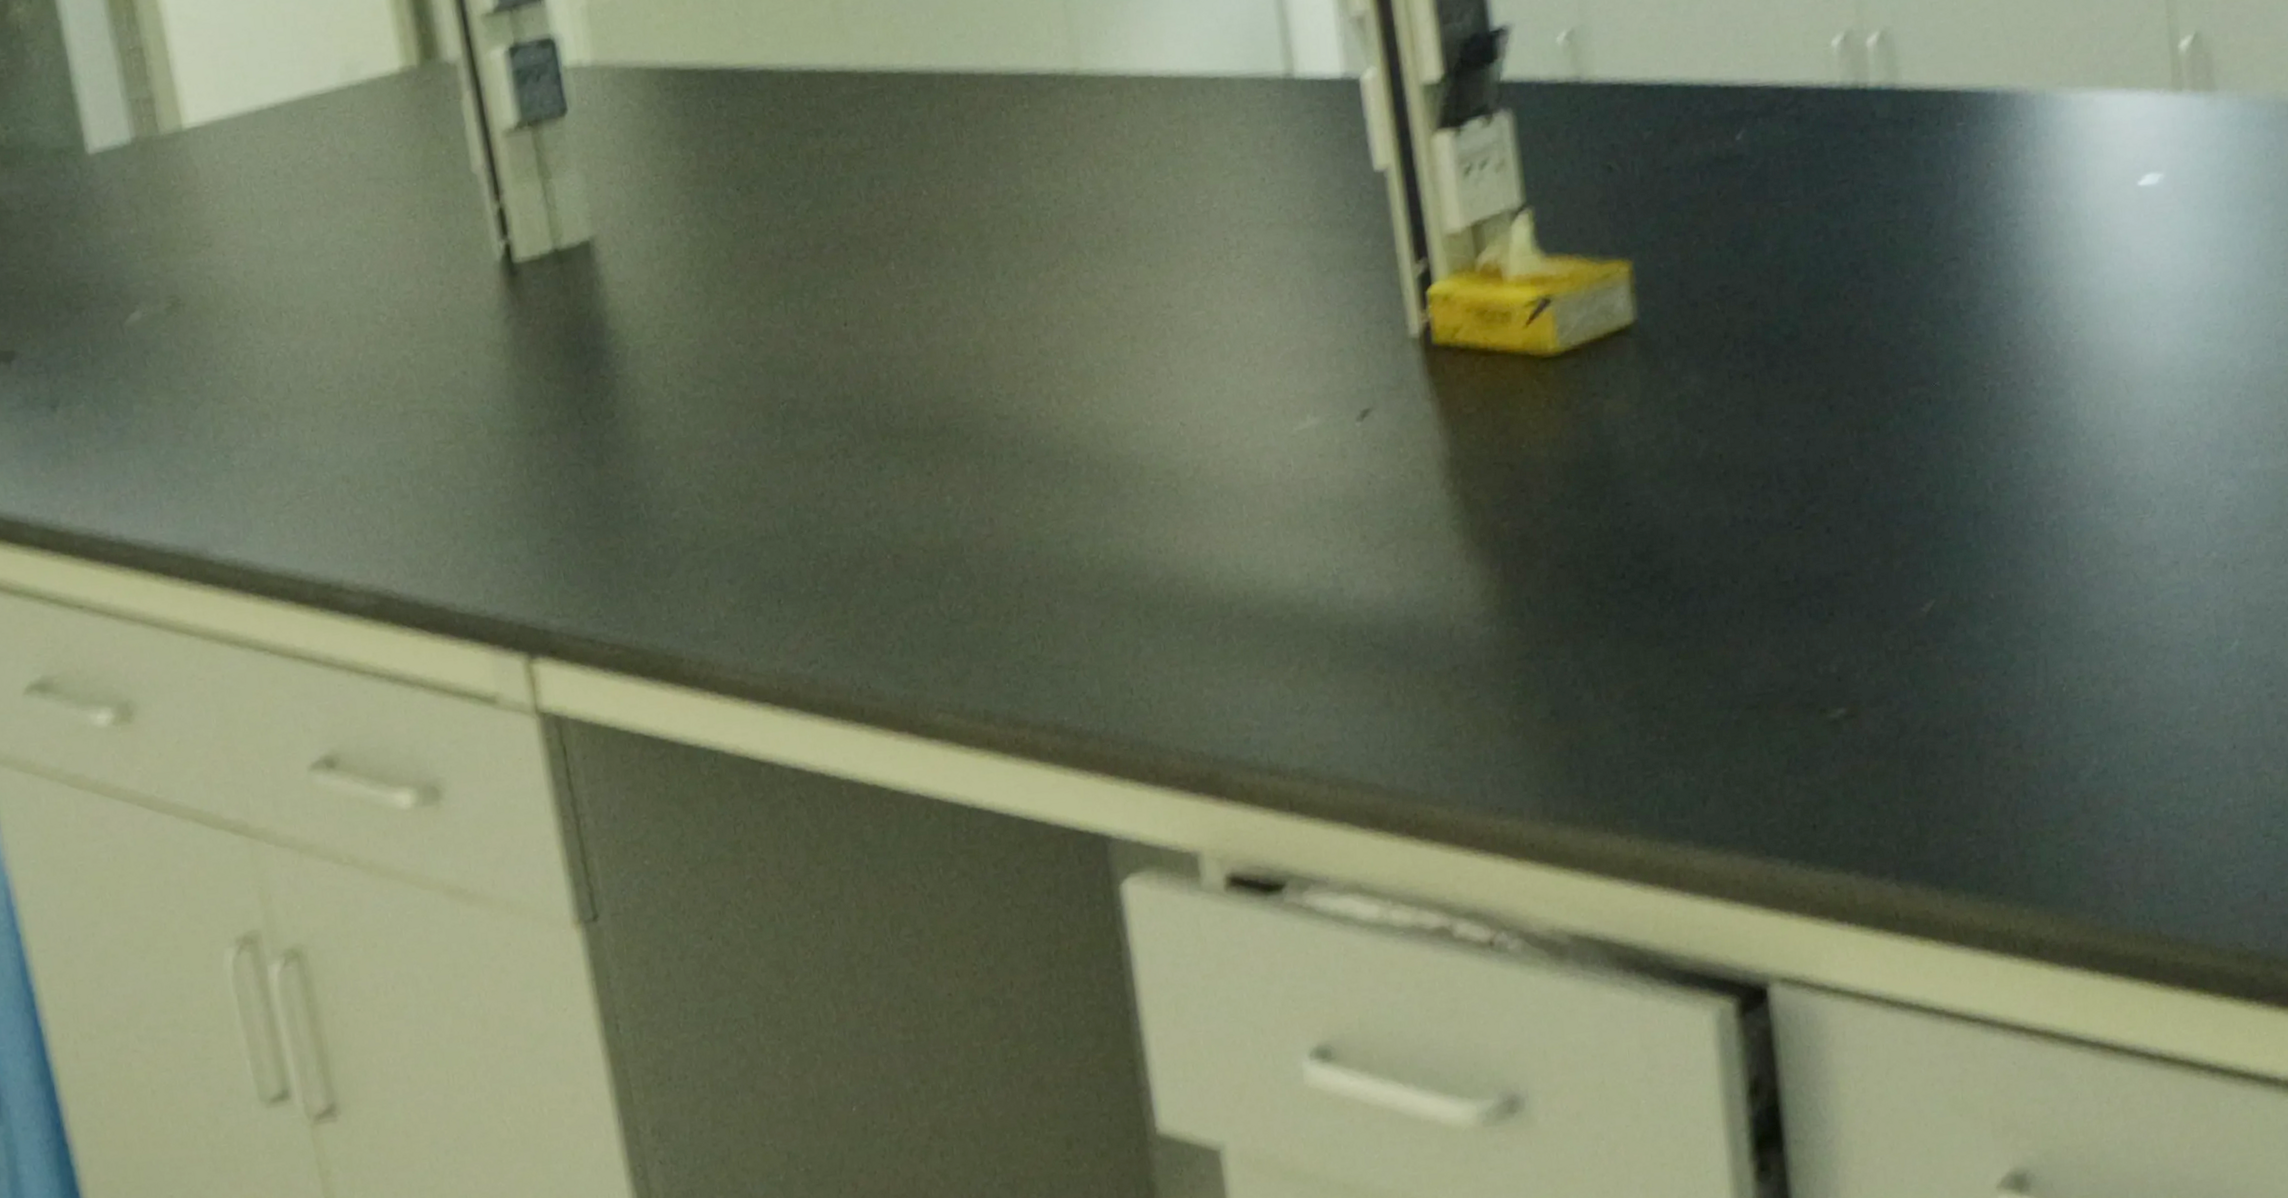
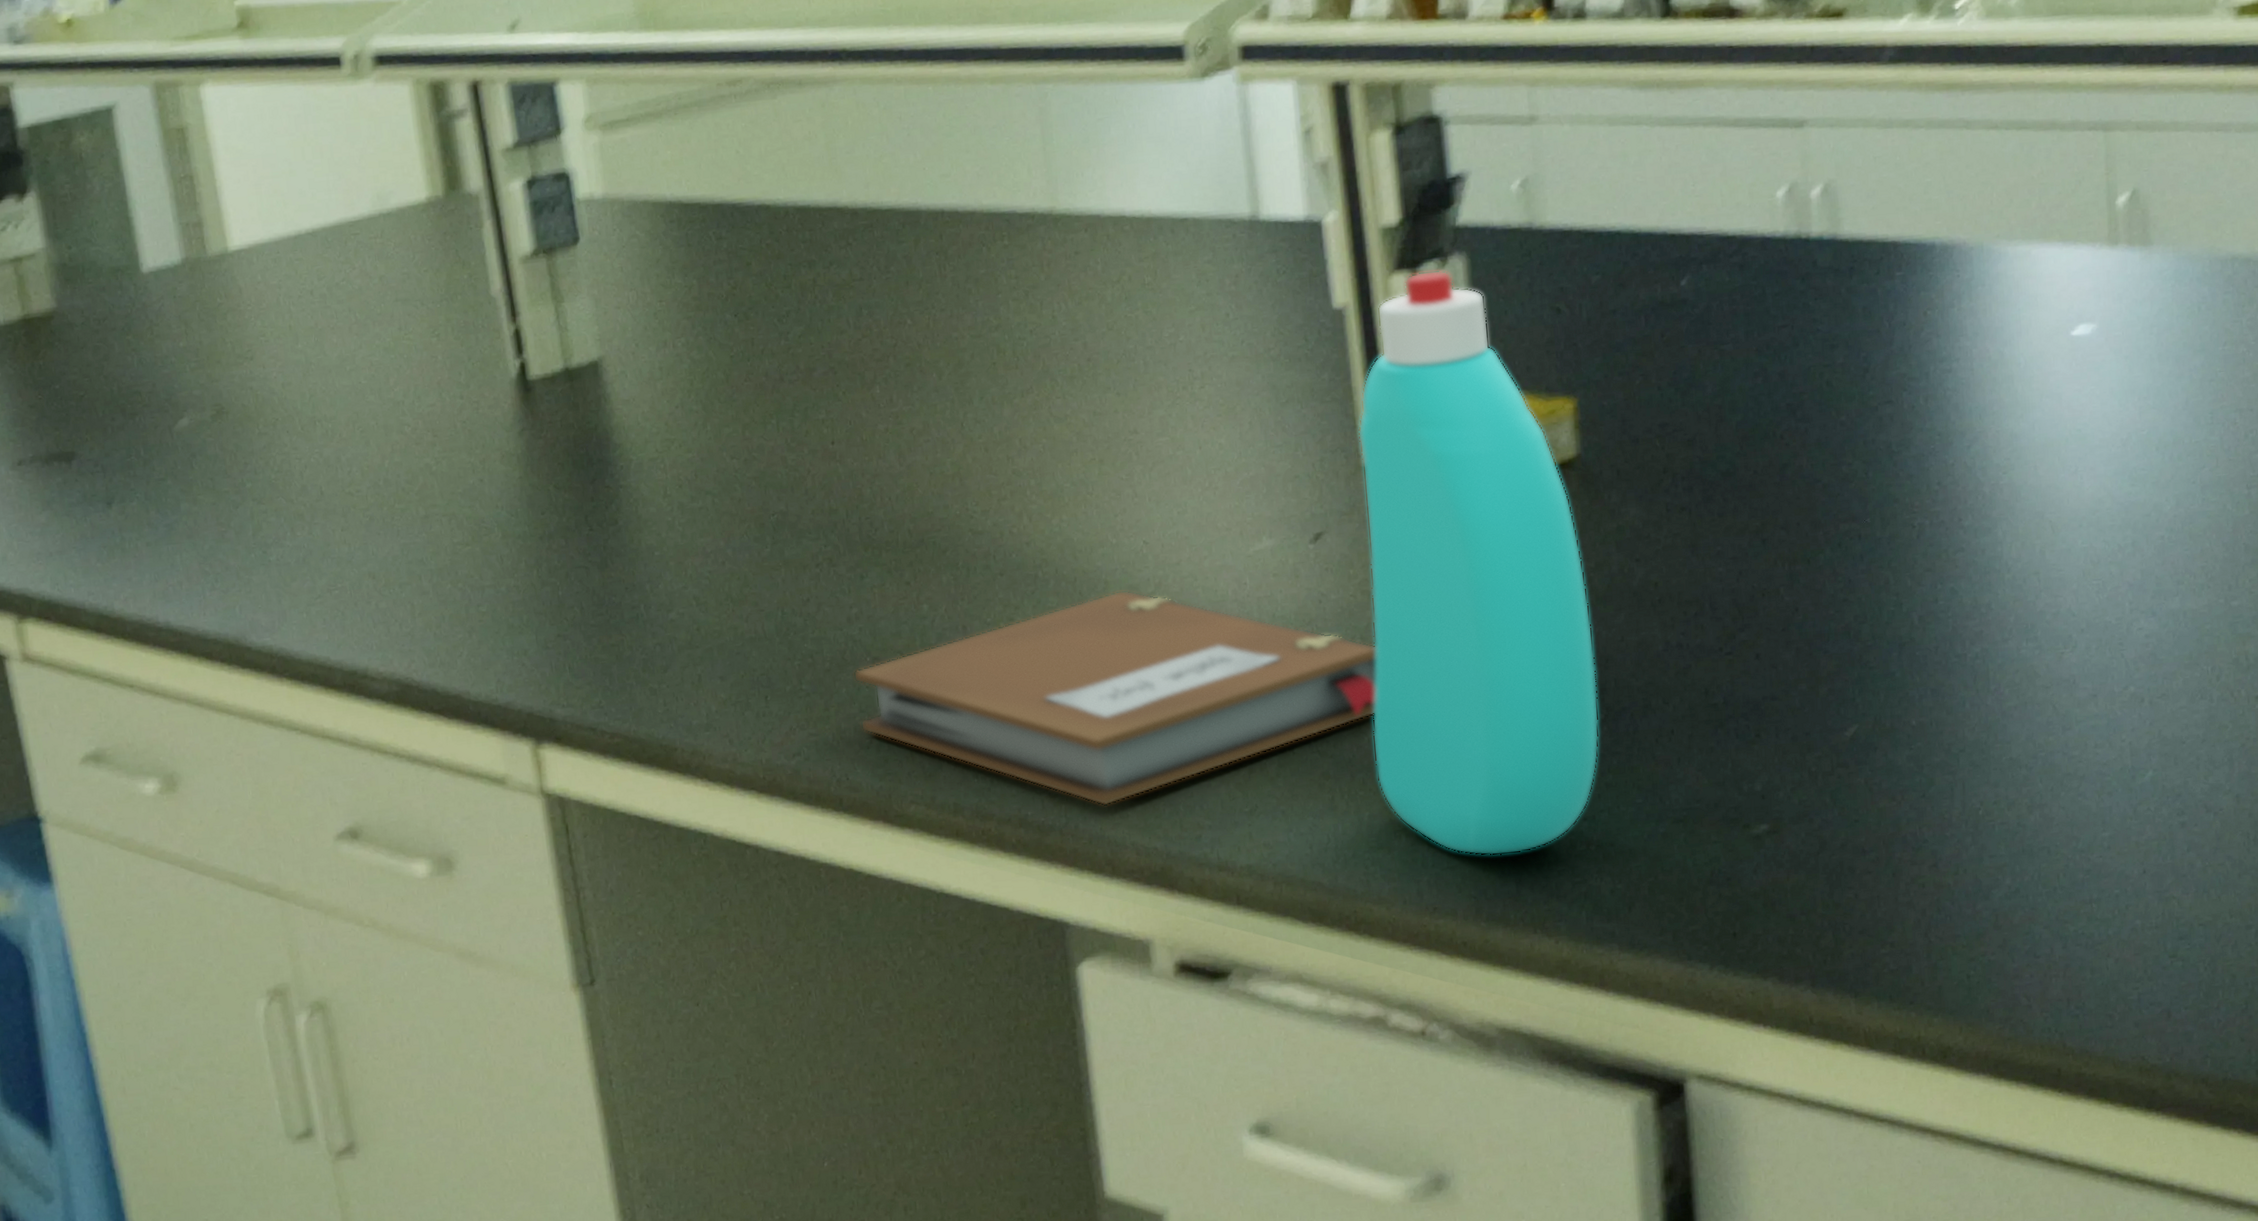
notebook: none [873,475,1431,709] -> present [853,590,1377,806]
bottle: none [1403,127,1667,751] -> present [1357,269,1600,856]

